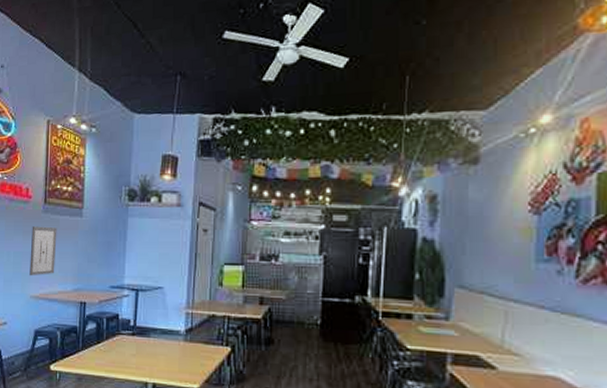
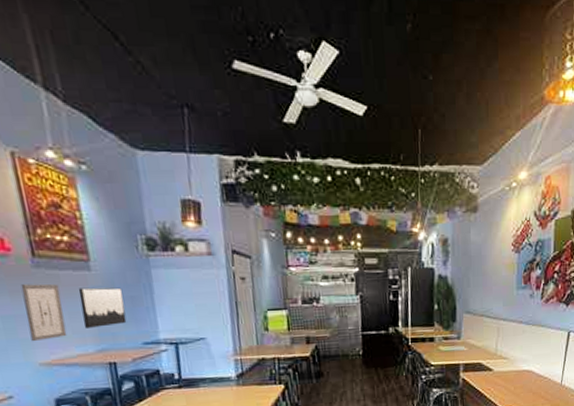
wall art: none [68,231,103,268] -> present [78,287,127,328]

